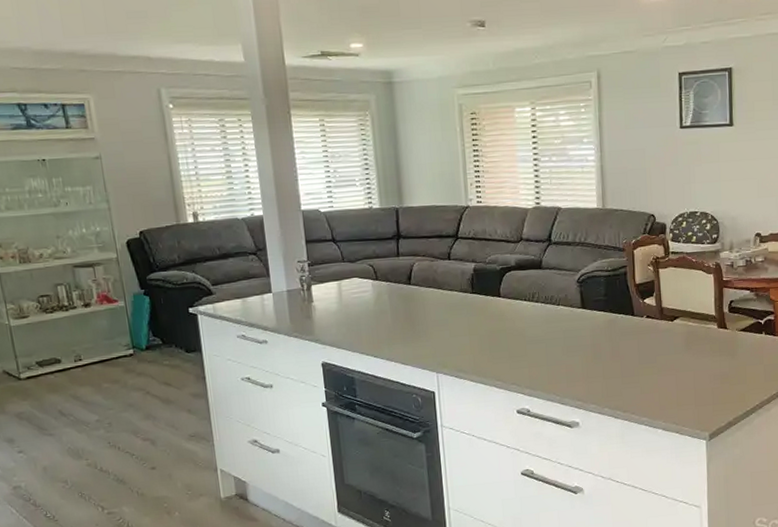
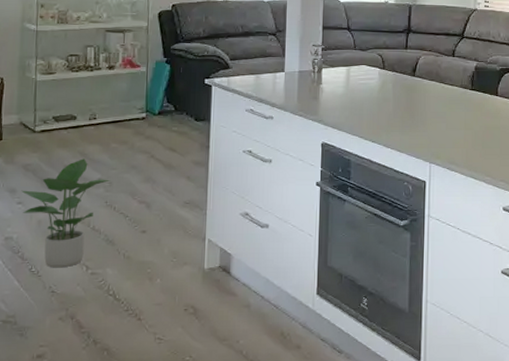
potted plant: none [19,401,110,512] -> present [21,158,111,268]

